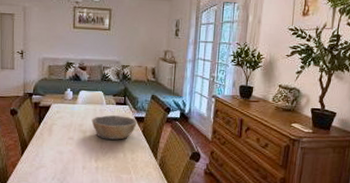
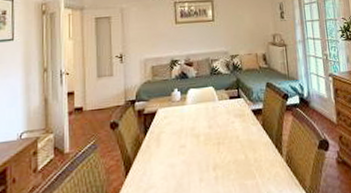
bowl: present [91,115,137,140] -> none [204,110,255,141]

